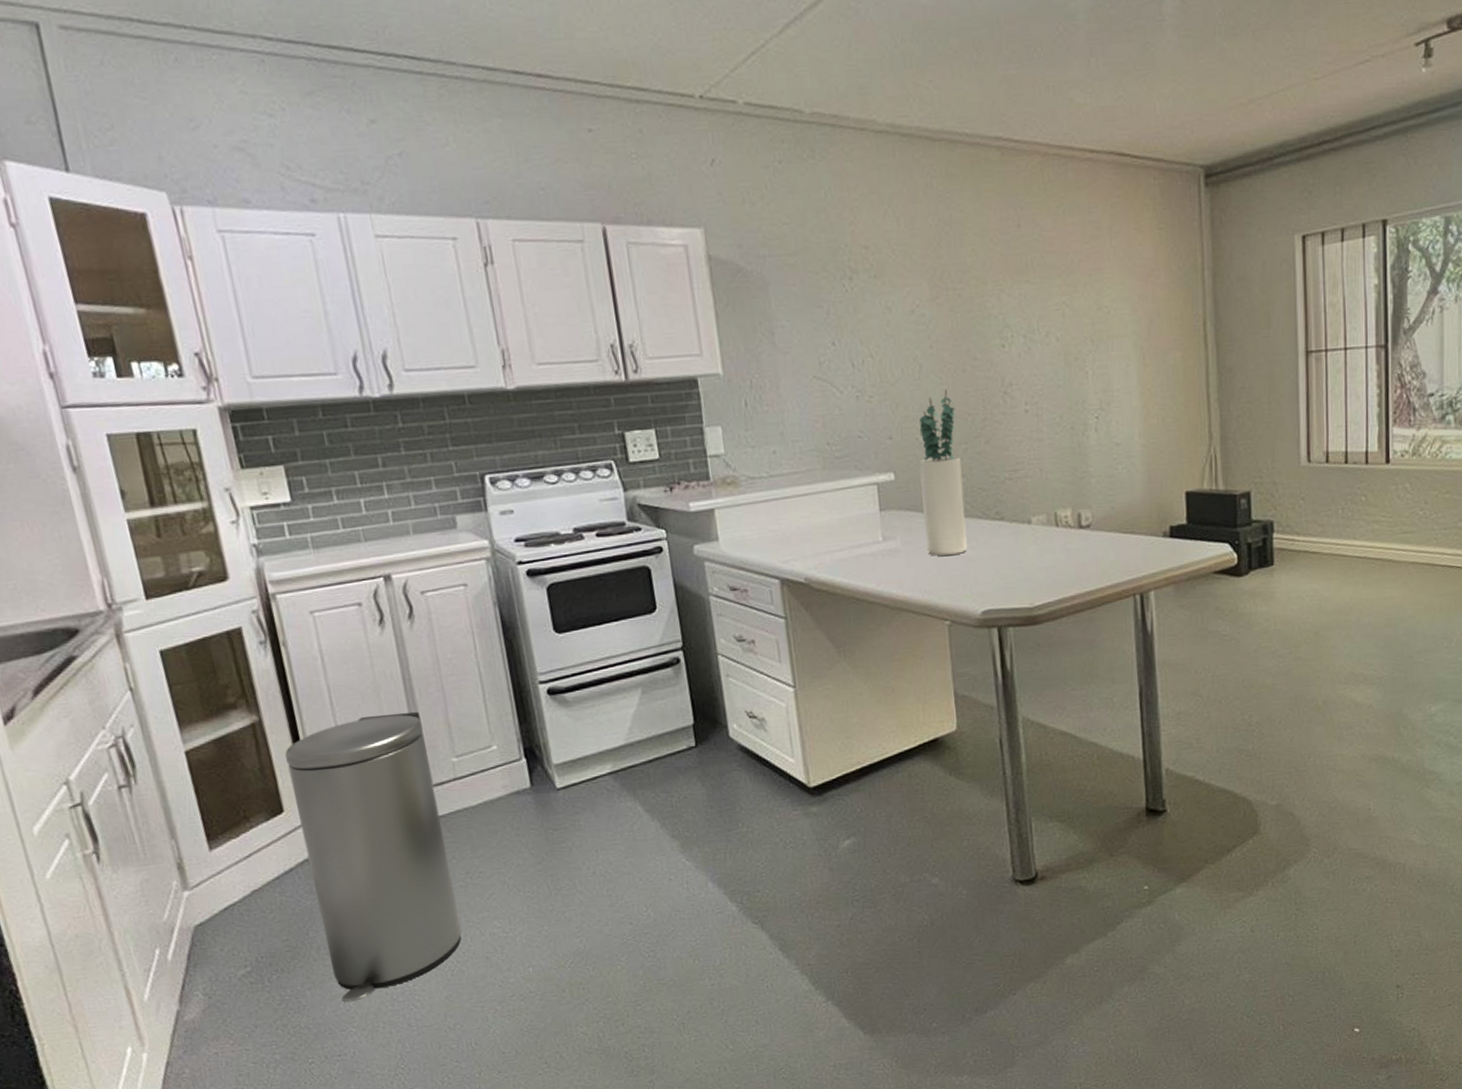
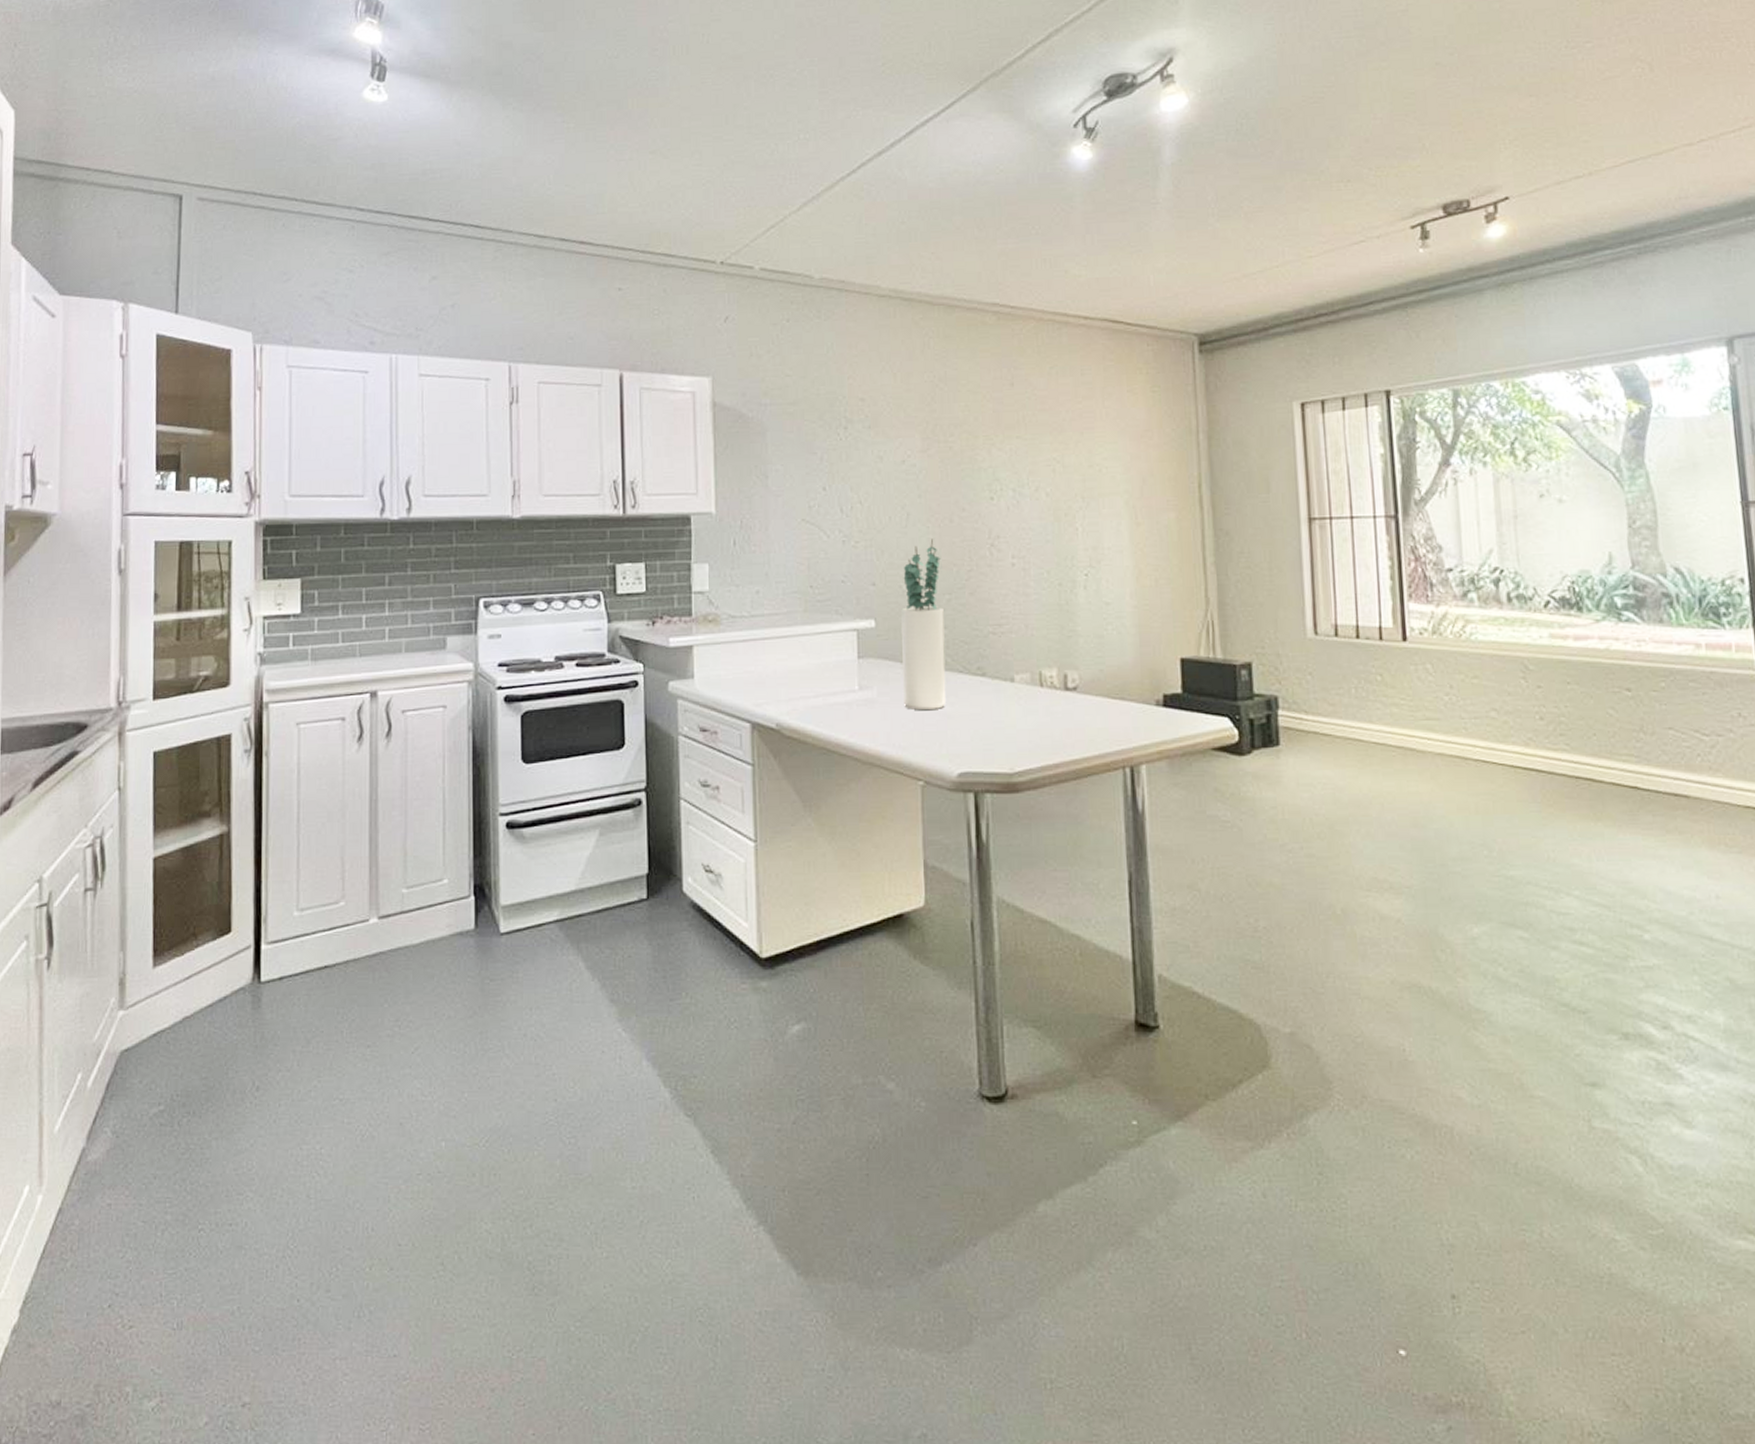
pedal bin: present [284,711,462,1003] -> none [243,835,380,1160]

